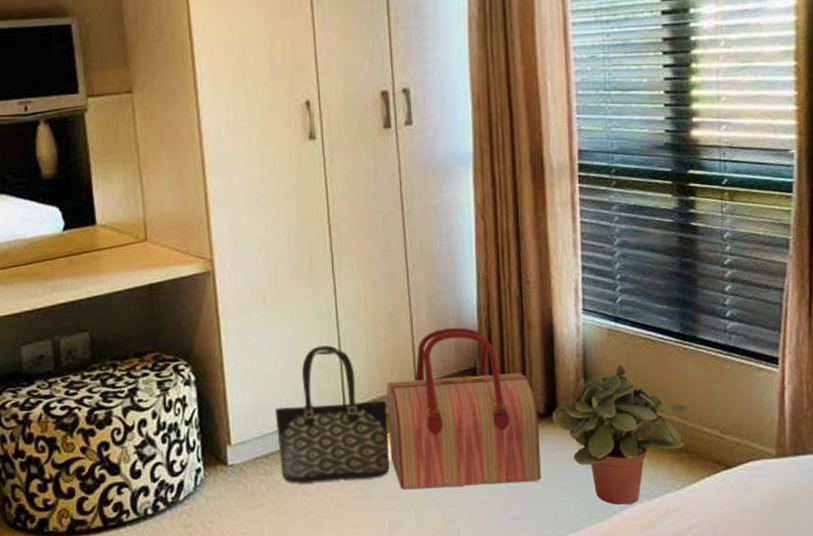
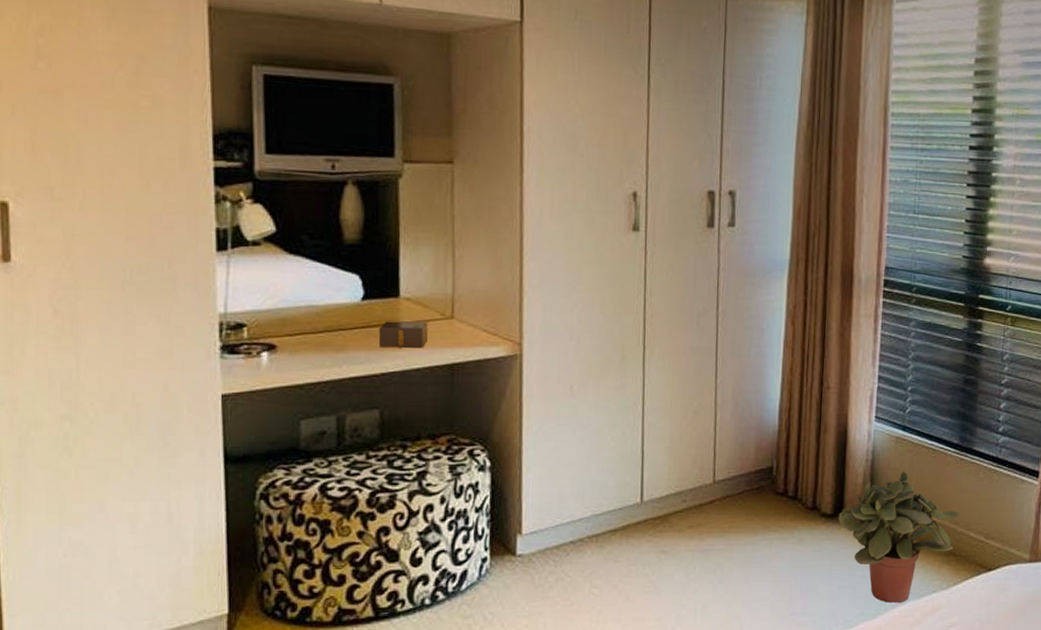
jewelry box: none [80,246,126,274] -> present [378,321,428,348]
tote bag: present [274,345,390,483] -> none [570,438,684,575]
handbag: present [386,327,541,490] -> none [682,427,826,585]

